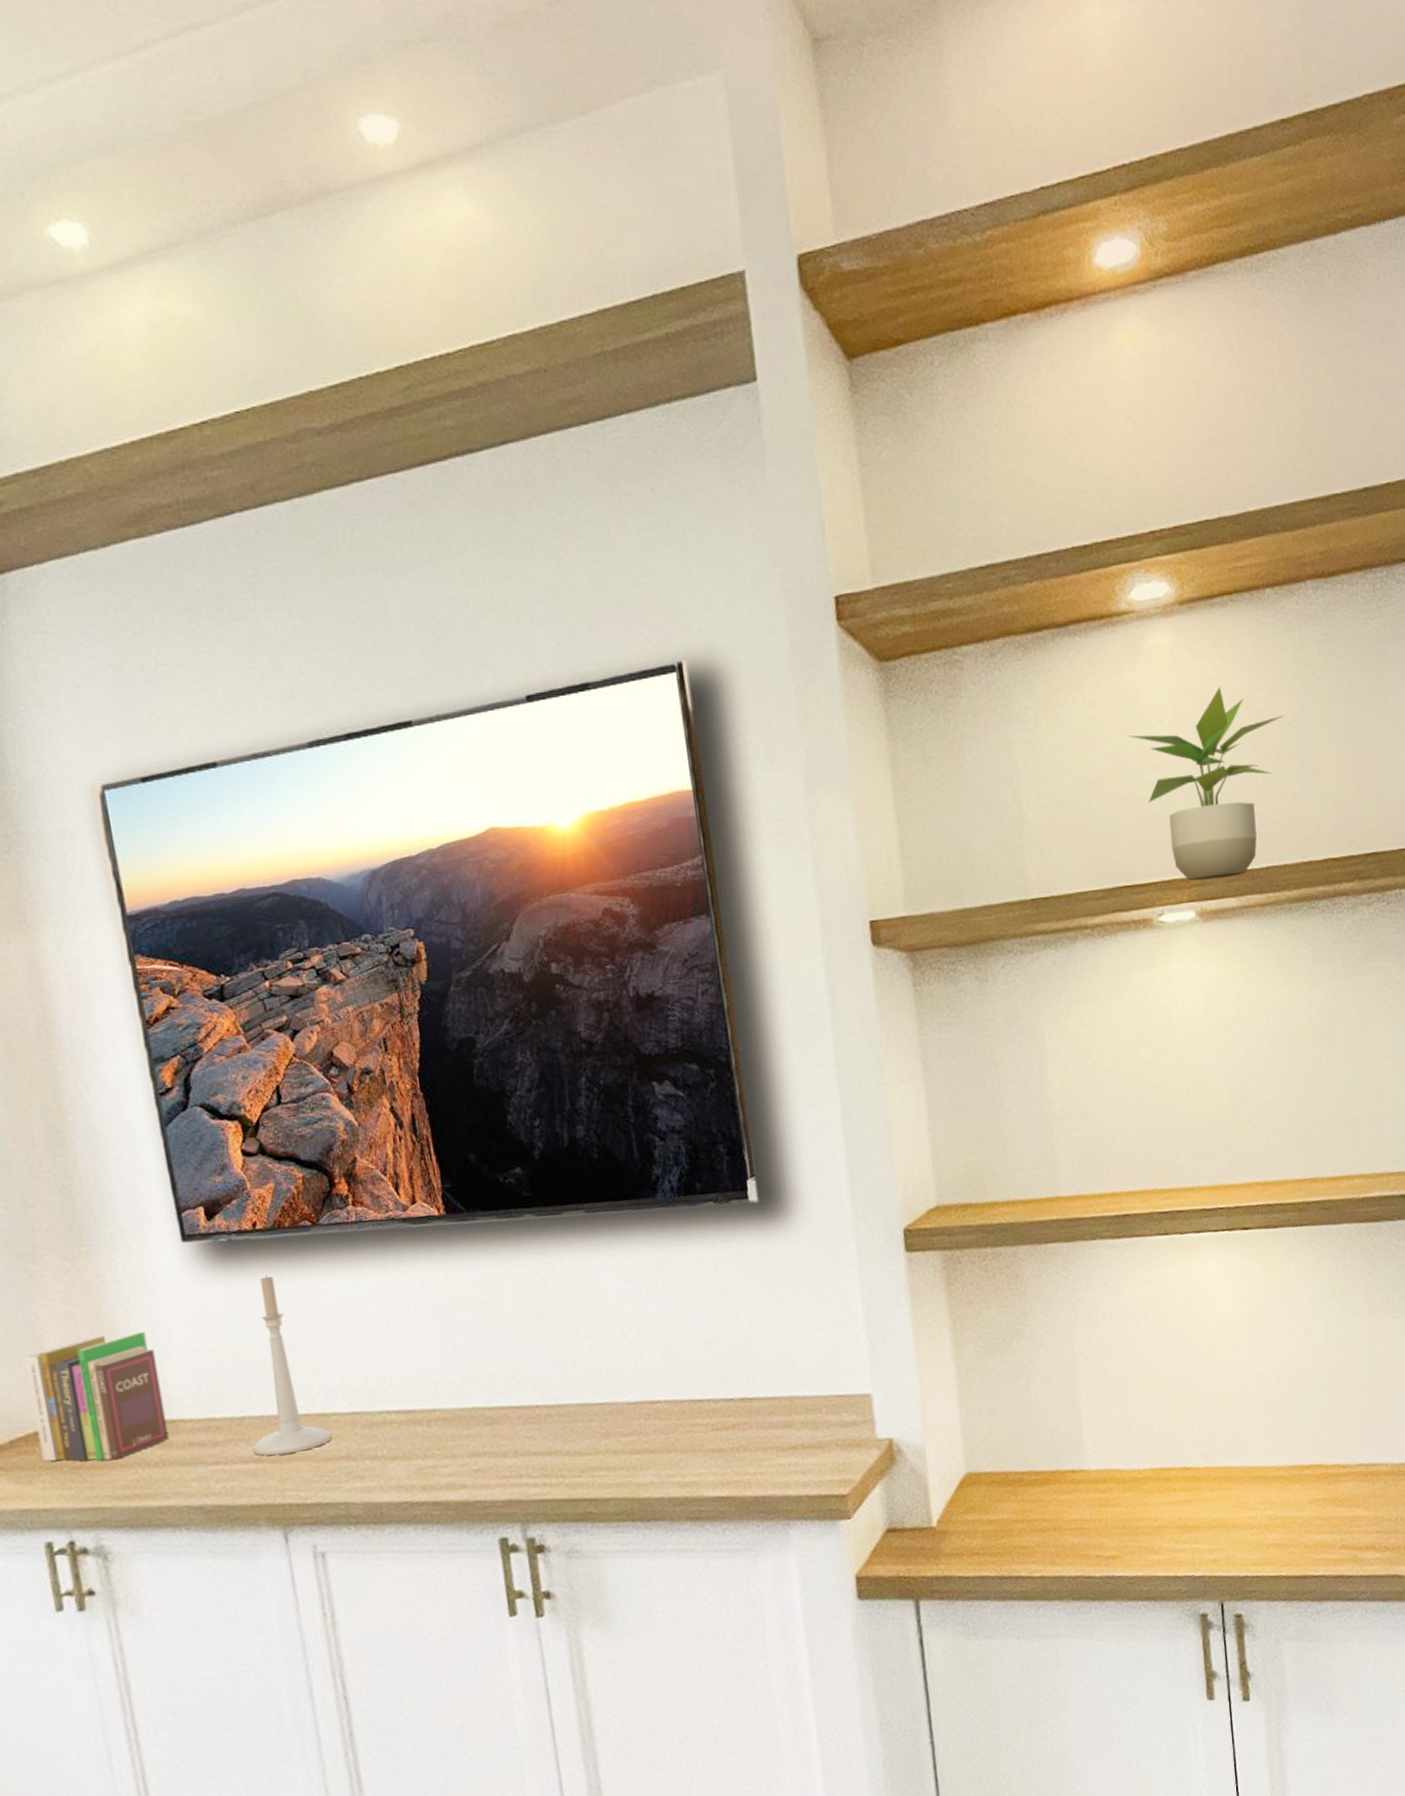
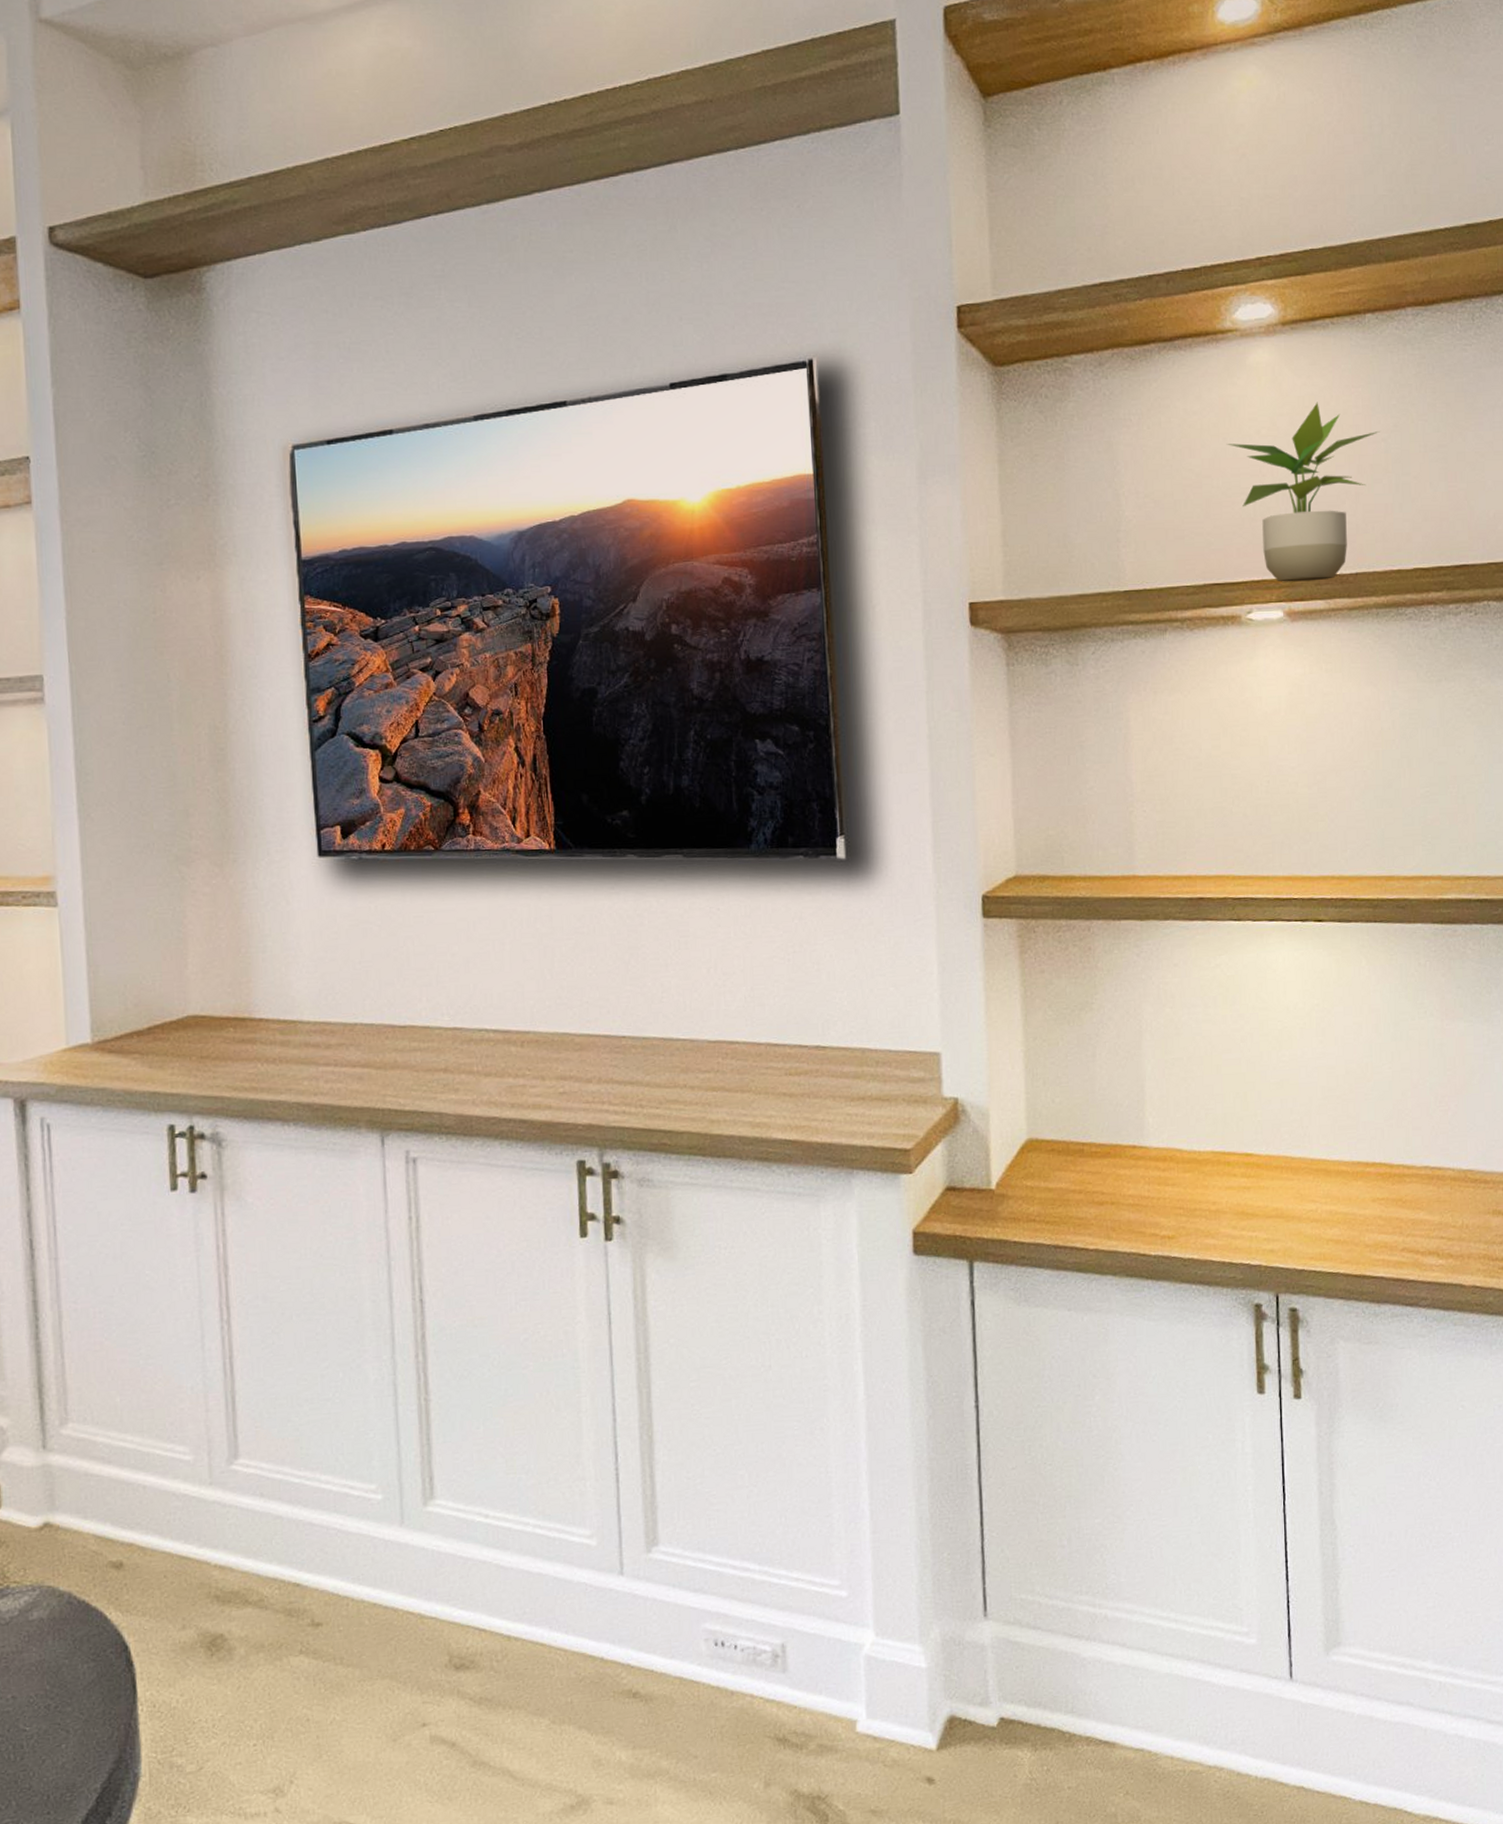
books: present [24,1331,170,1462] -> none [169,936,288,1053]
candlestick: present [252,1275,332,1456] -> none [360,893,433,1062]

